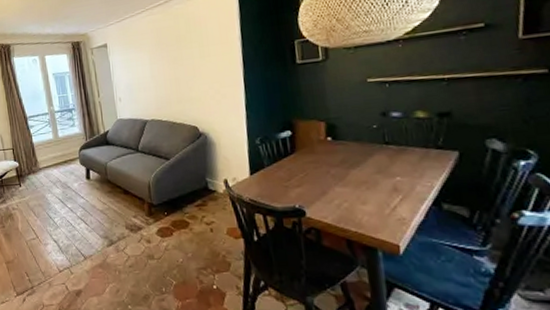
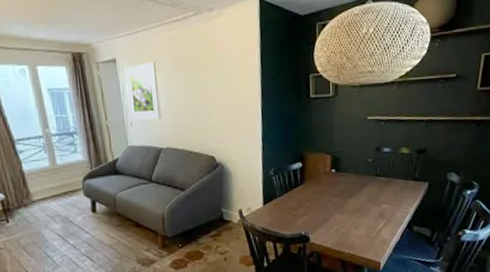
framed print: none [114,43,146,96] -> present [124,62,161,120]

